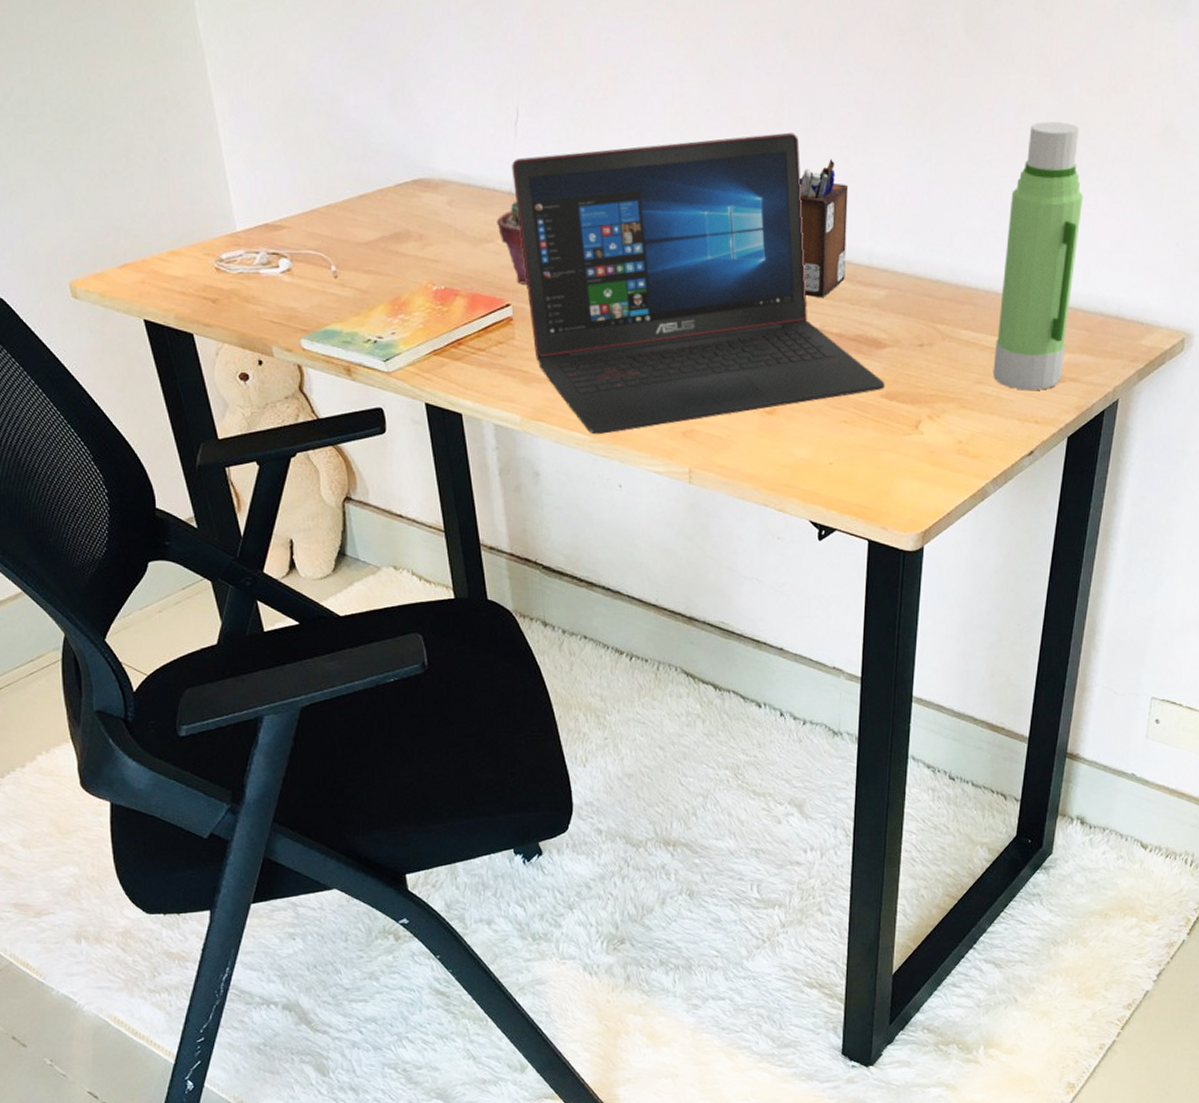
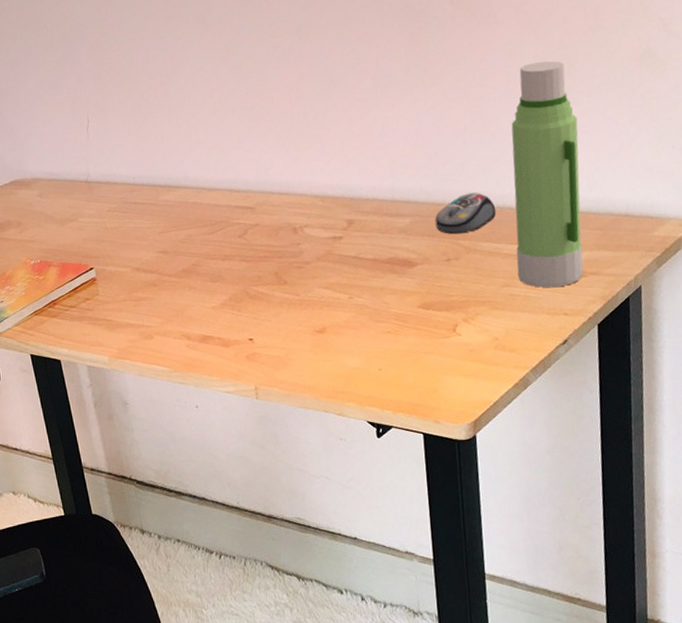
potted succulent: present [497,201,527,284] -> none [78,187,106,251]
laptop: present [512,132,885,435] -> none [86,103,420,366]
desk organizer: present [799,159,849,297] -> none [323,119,373,232]
computer mouse: none [912,269,981,317] -> present [435,192,497,235]

